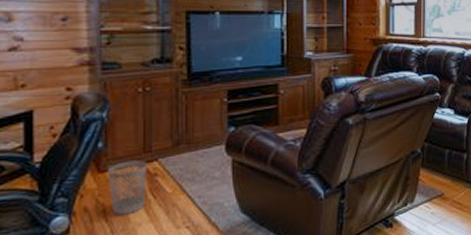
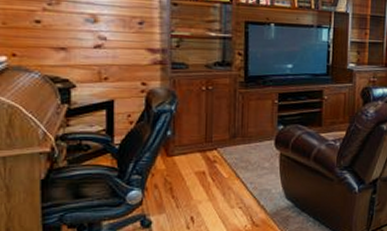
wastebasket: present [107,160,147,215] -> none [174,148,208,193]

